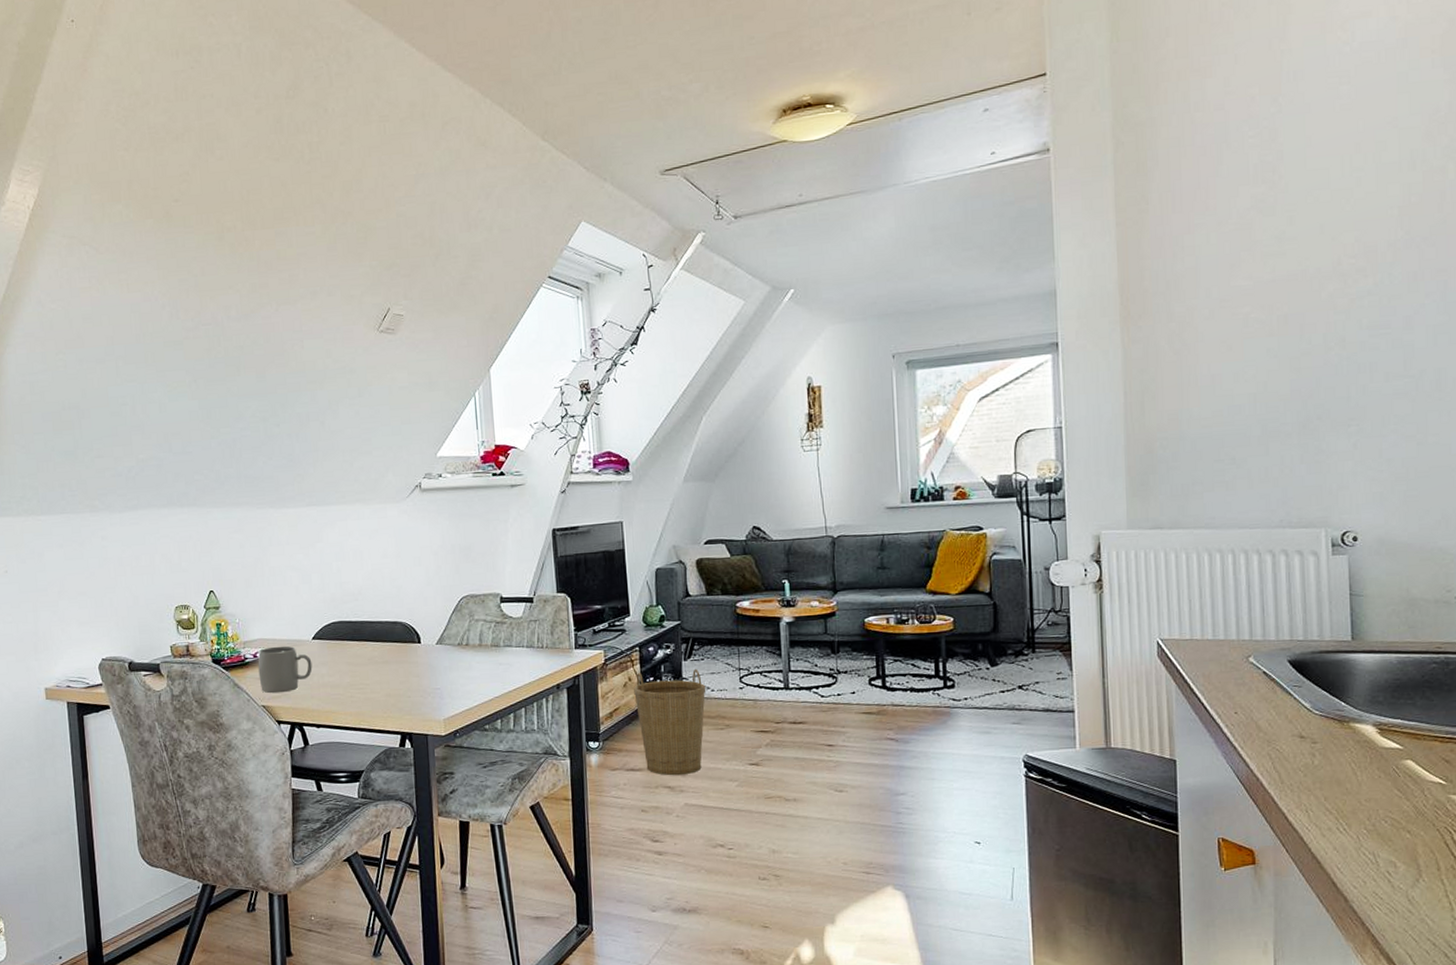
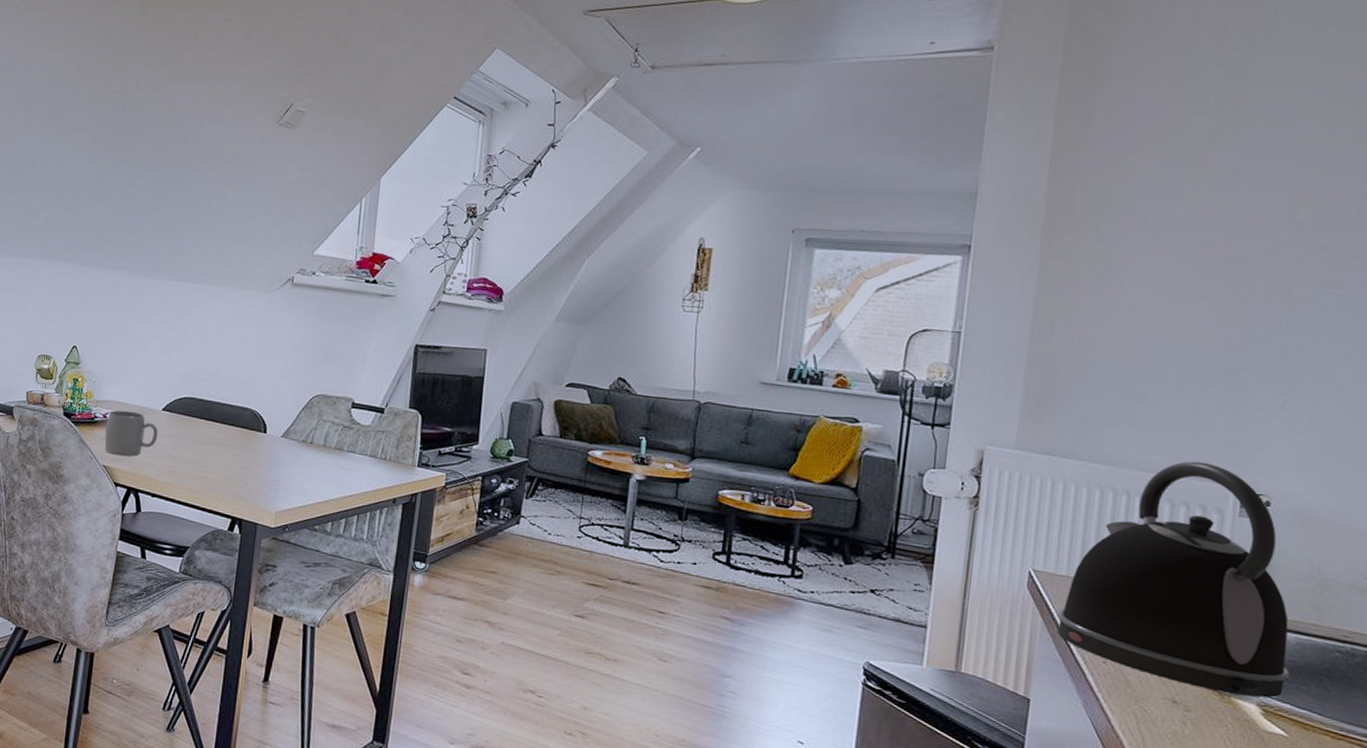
basket: present [633,668,706,776] -> none [468,501,544,613]
kettle: none [1187,510,1397,720] -> present [1056,461,1290,698]

